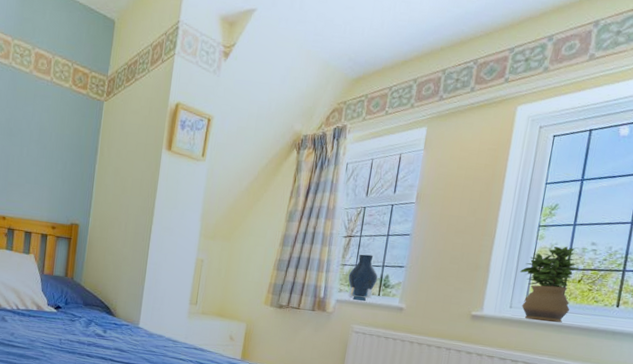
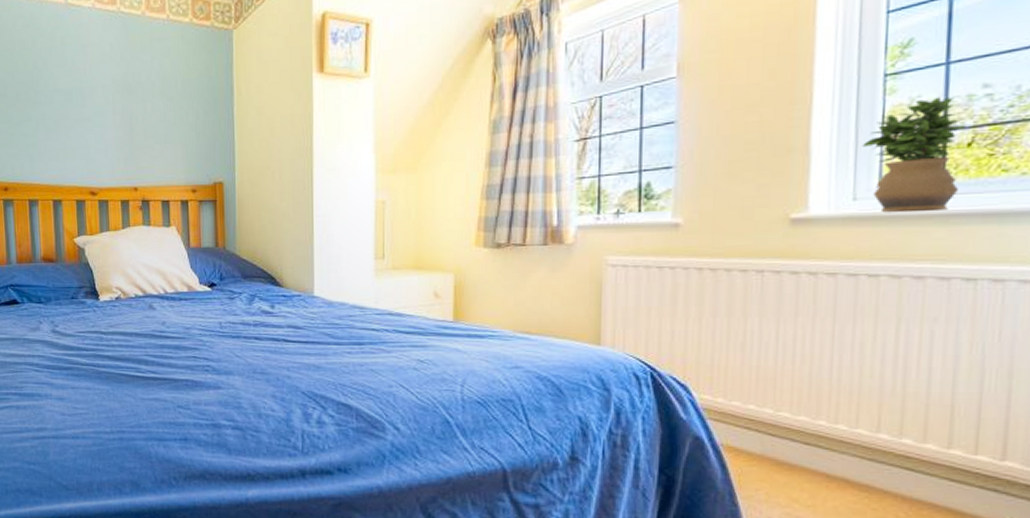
vase: present [348,254,378,302] -> none [590,159,635,224]

